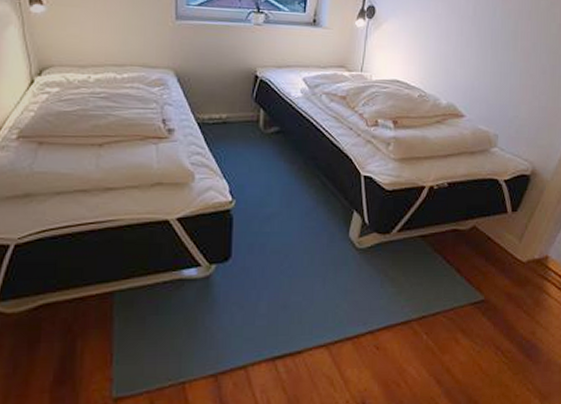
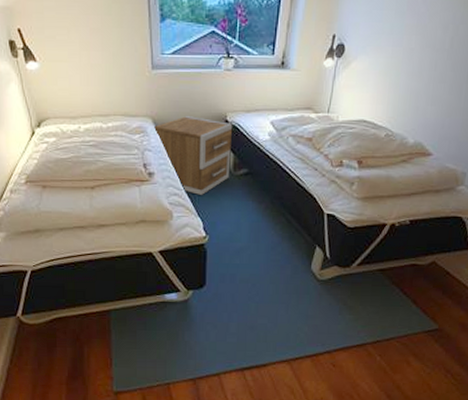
nightstand: none [176,69,263,154] -> present [154,116,233,195]

